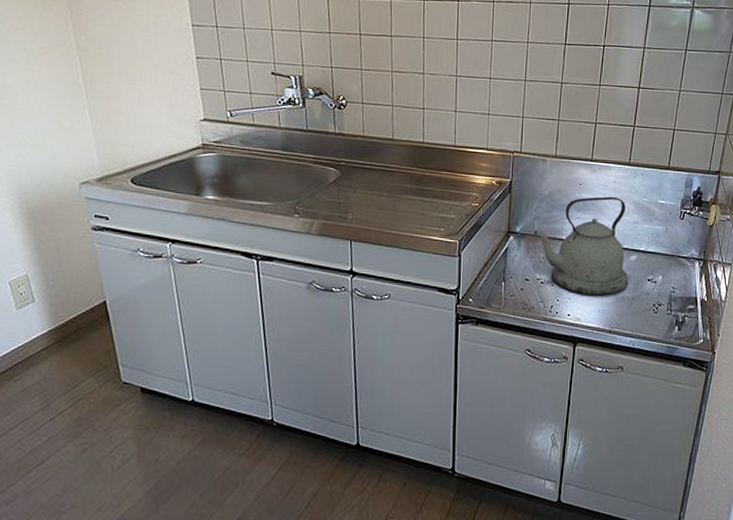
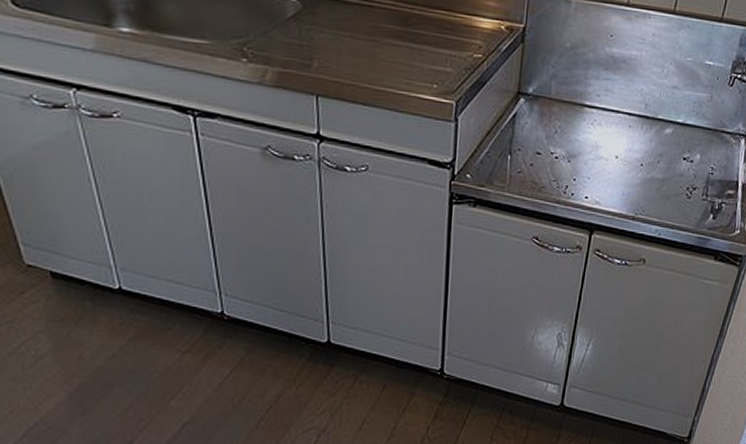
kettle: present [534,196,628,296] -> none [549,52,665,176]

